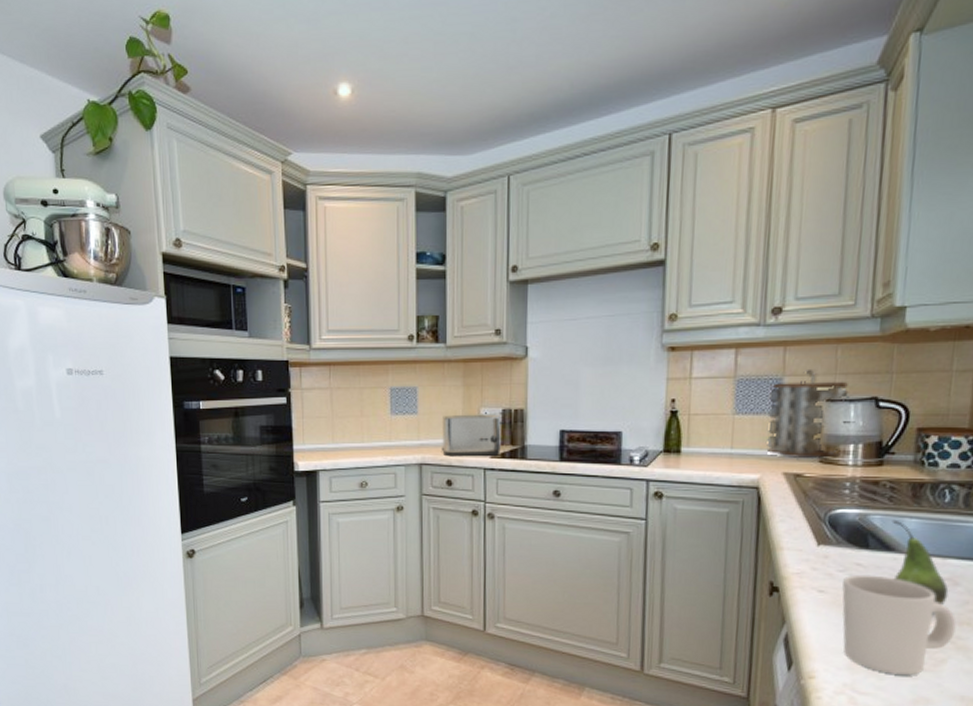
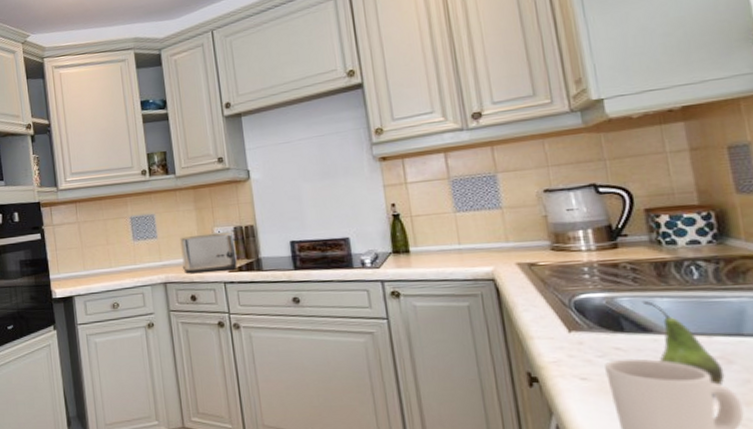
spice rack: present [767,370,848,458] -> none [485,165,573,248]

